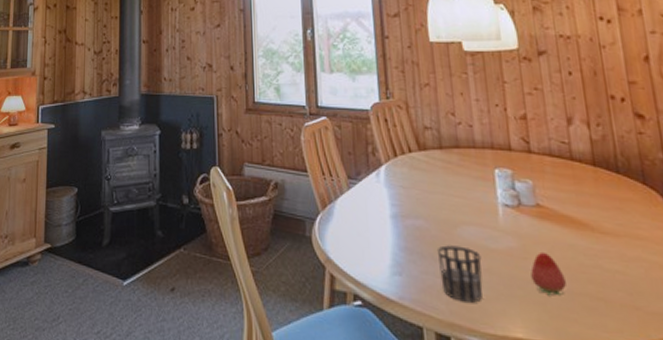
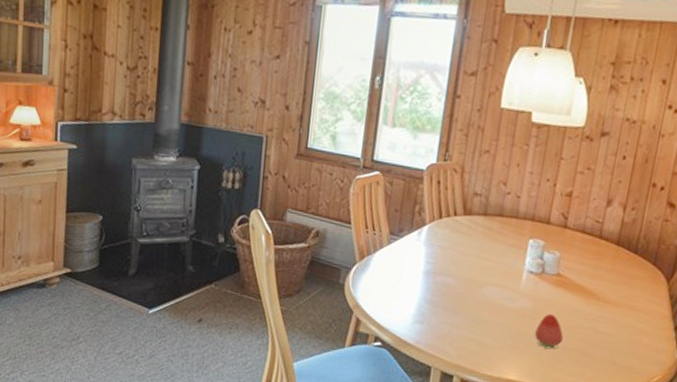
cup: present [436,245,483,303] -> none [456,301,497,350]

